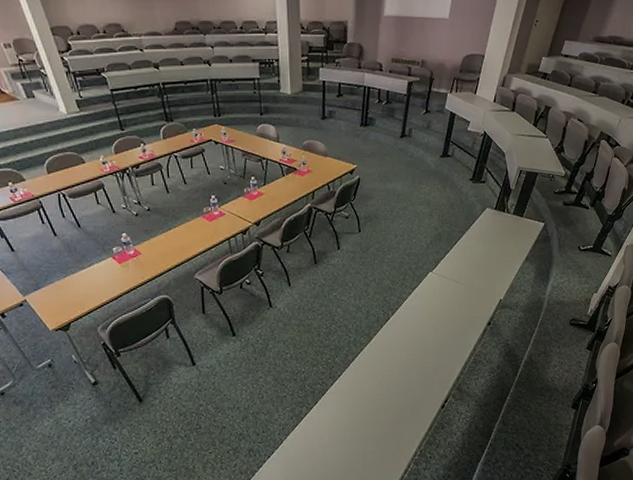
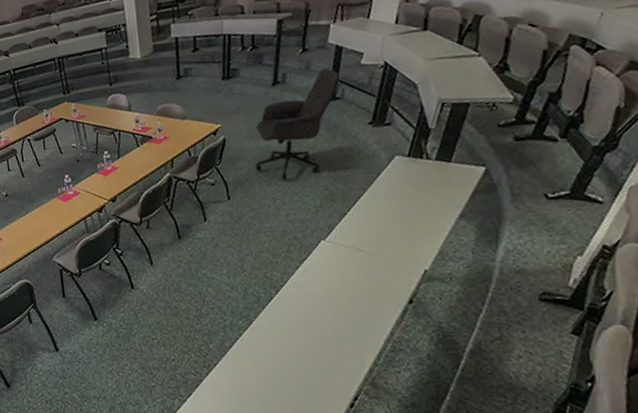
office chair: none [383,129,453,220] -> present [255,68,341,181]

